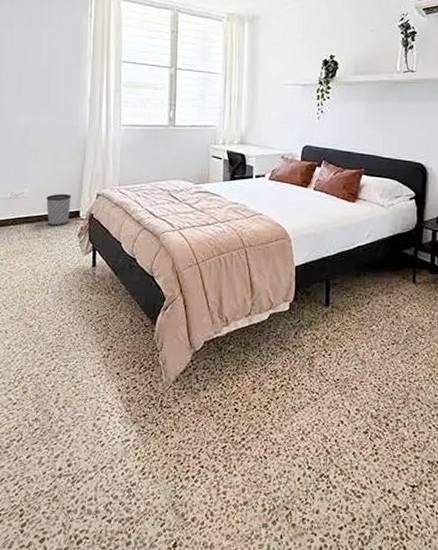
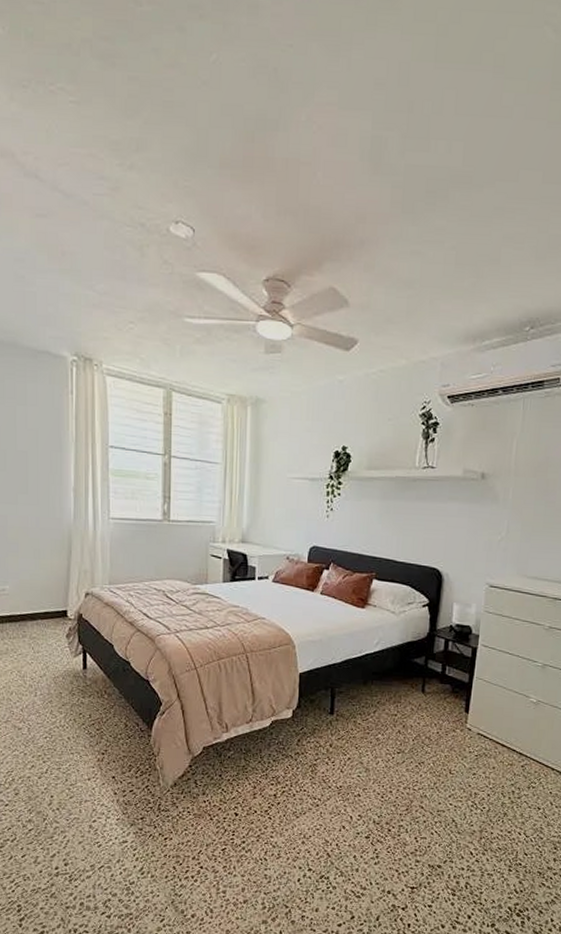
wastebasket: present [46,193,71,226] -> none [30,591,57,626]

